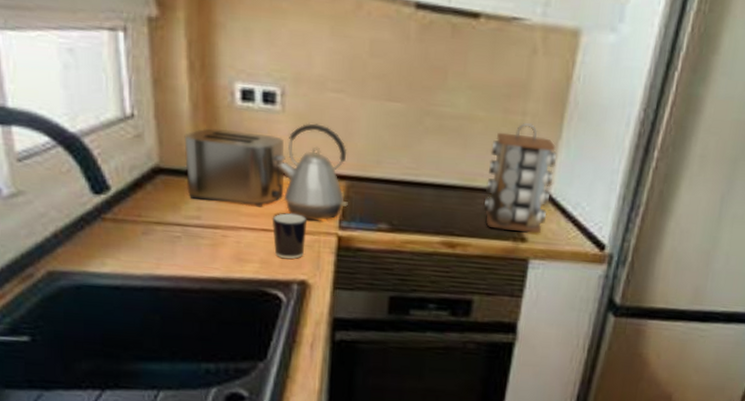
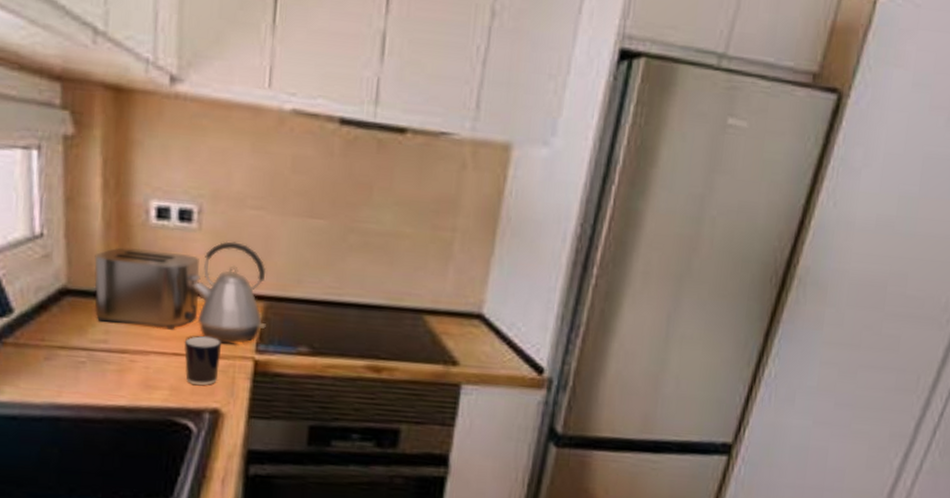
spice rack: present [483,122,556,234] -> none [411,239,489,357]

